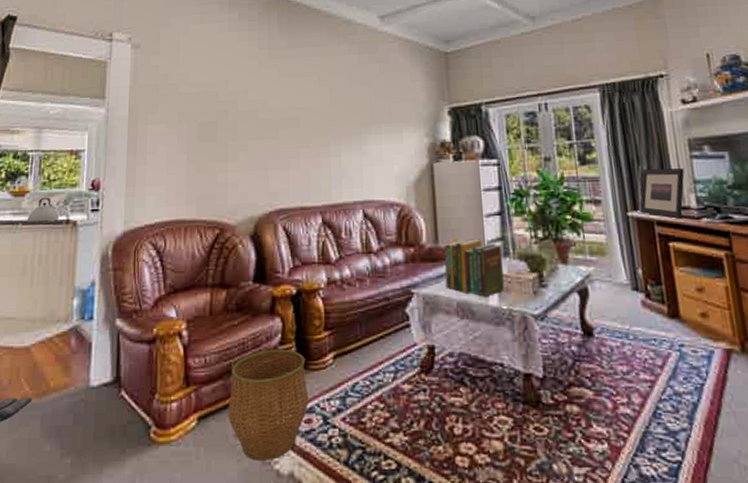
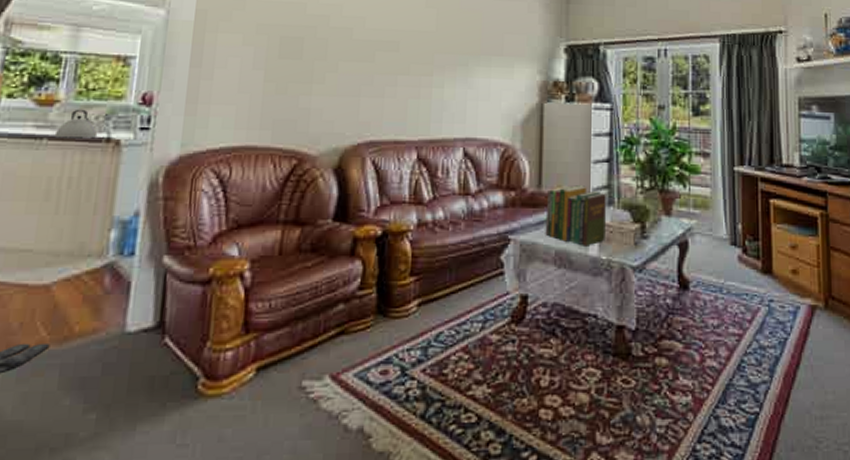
basket: present [227,349,310,460] -> none [292,294,388,415]
picture frame: present [640,168,685,219] -> none [746,124,792,176]

